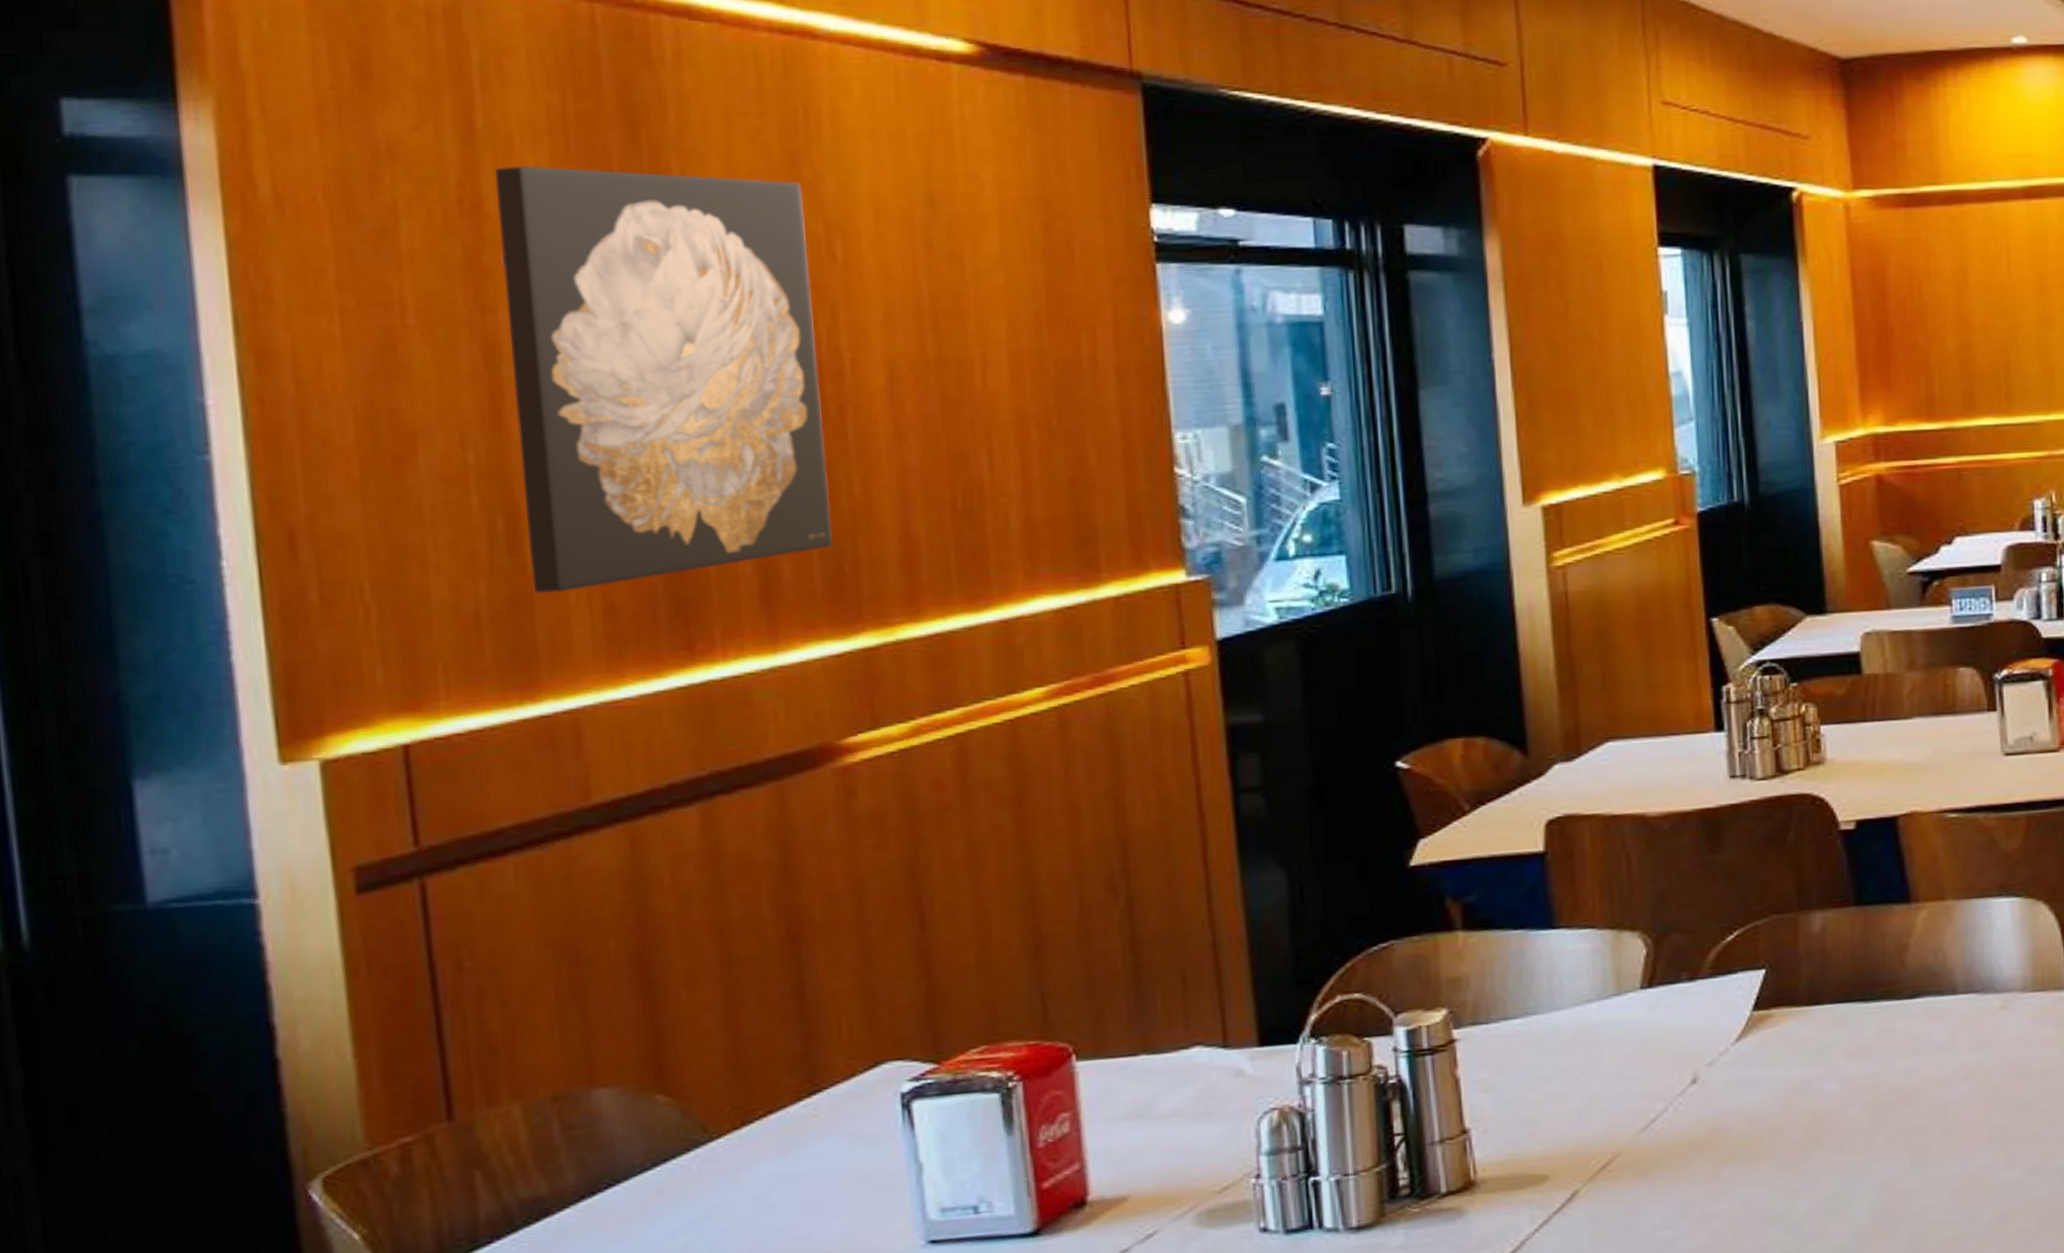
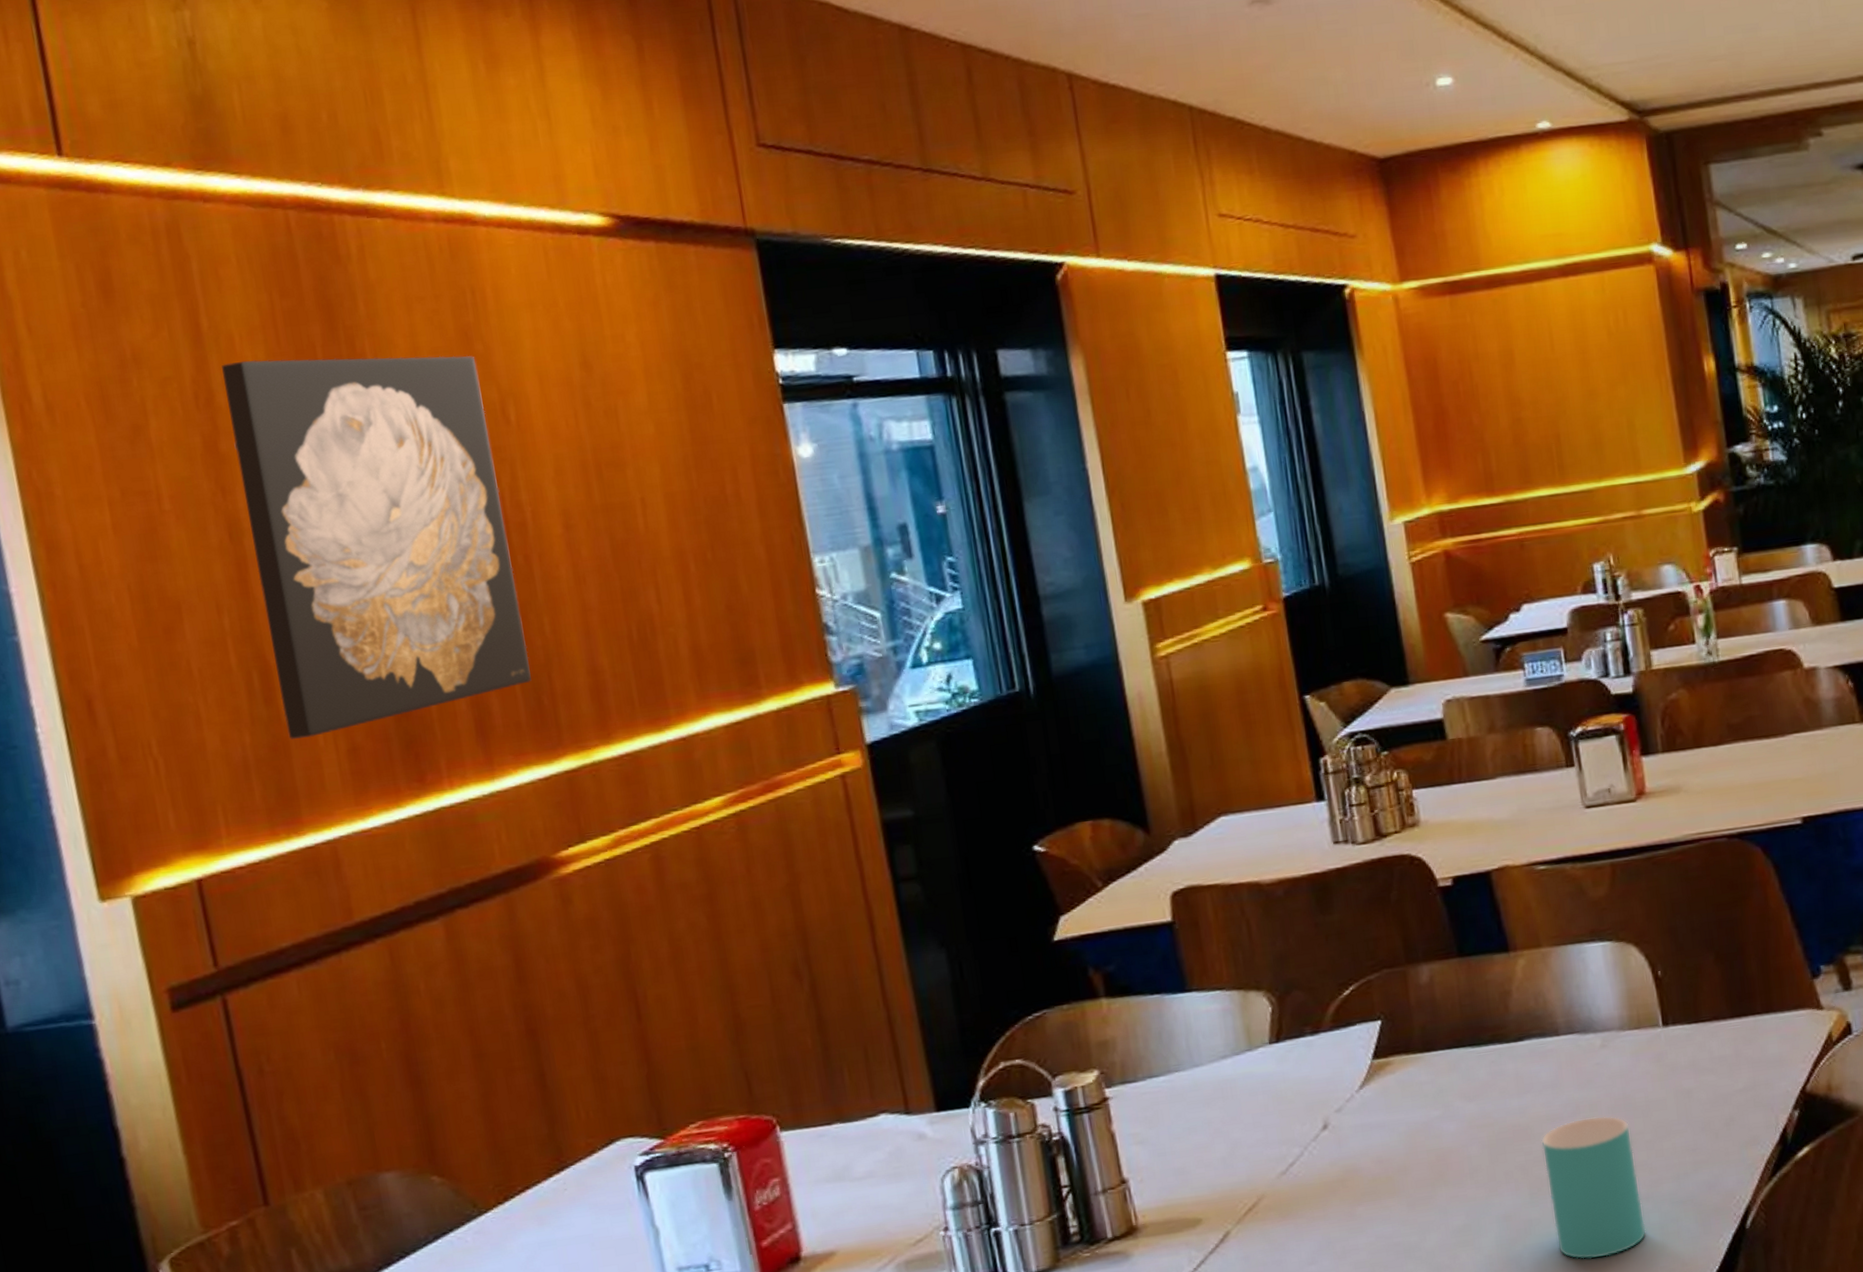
cup: none [1928,1081,2032,1234] -> present [1541,1115,1646,1260]

